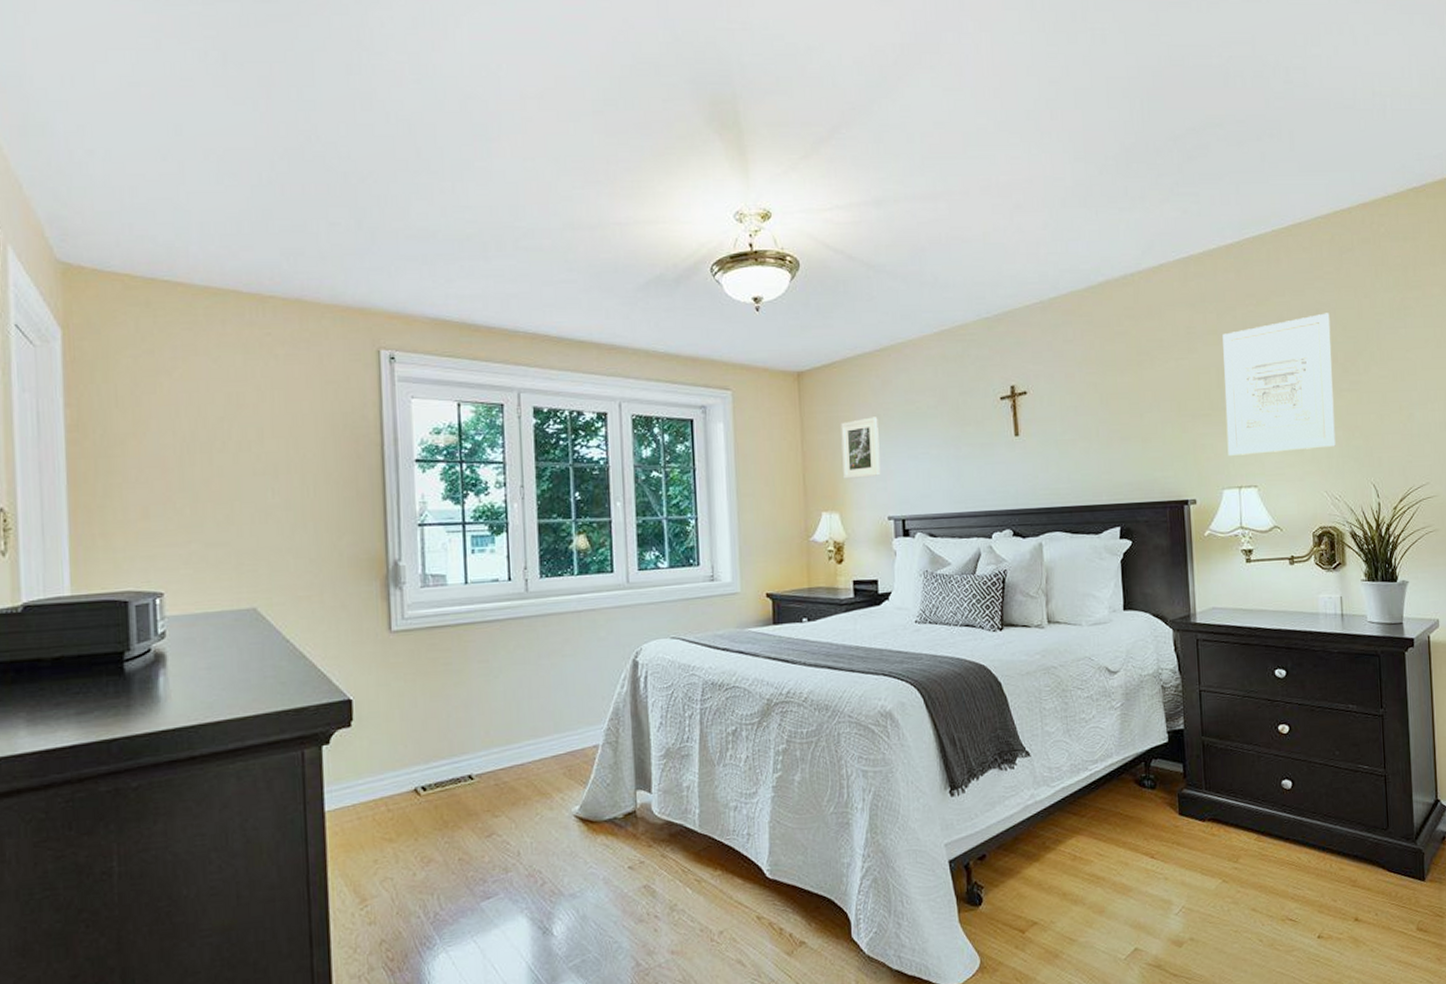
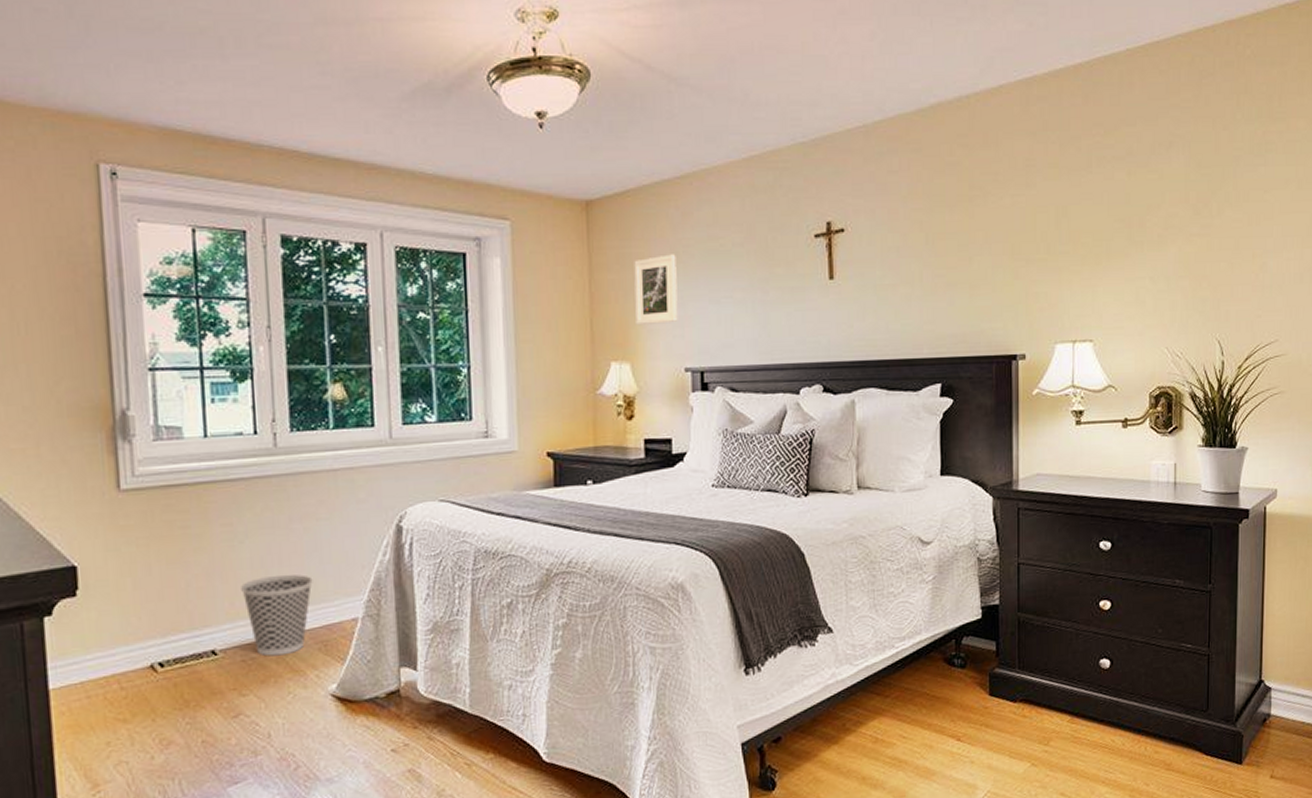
wastebasket: none [495,705,559,781] -> present [241,574,313,657]
wall art: present [1222,313,1336,456] -> none [1063,146,1184,306]

